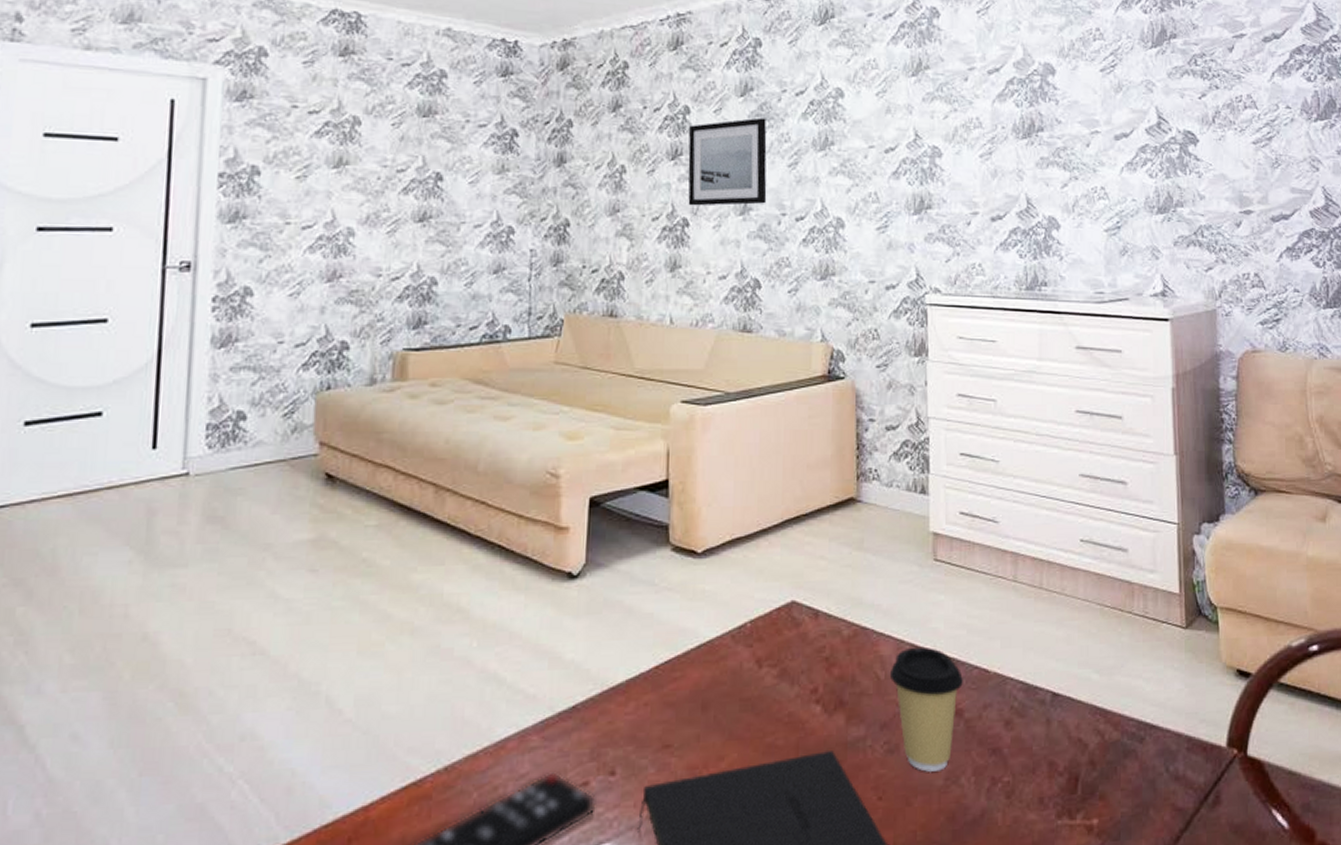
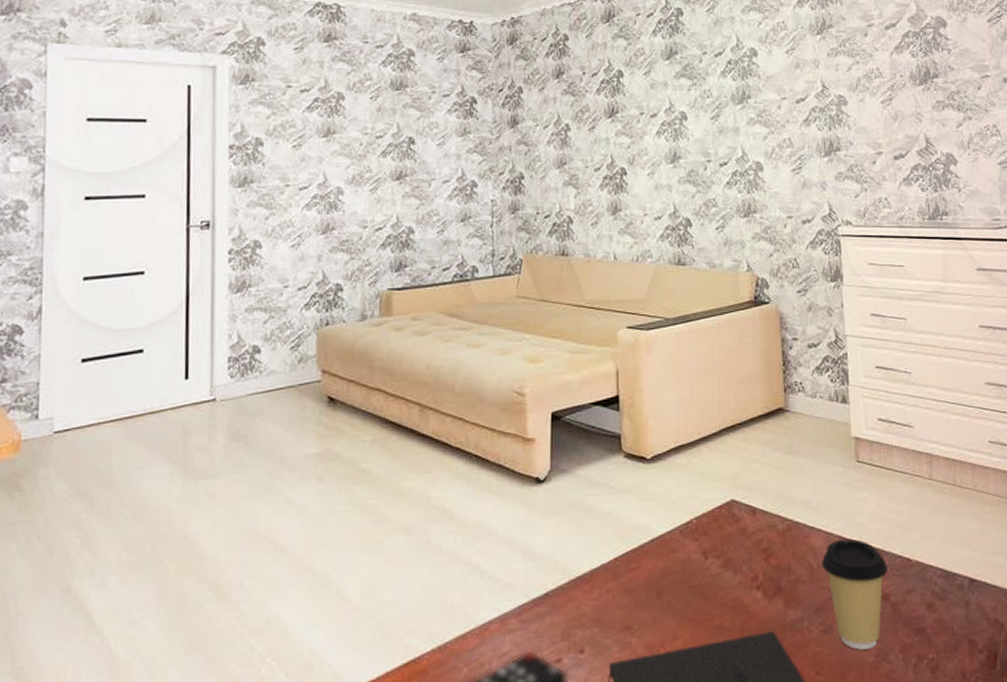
wall art: present [688,117,767,206] -> none [623,77,694,157]

